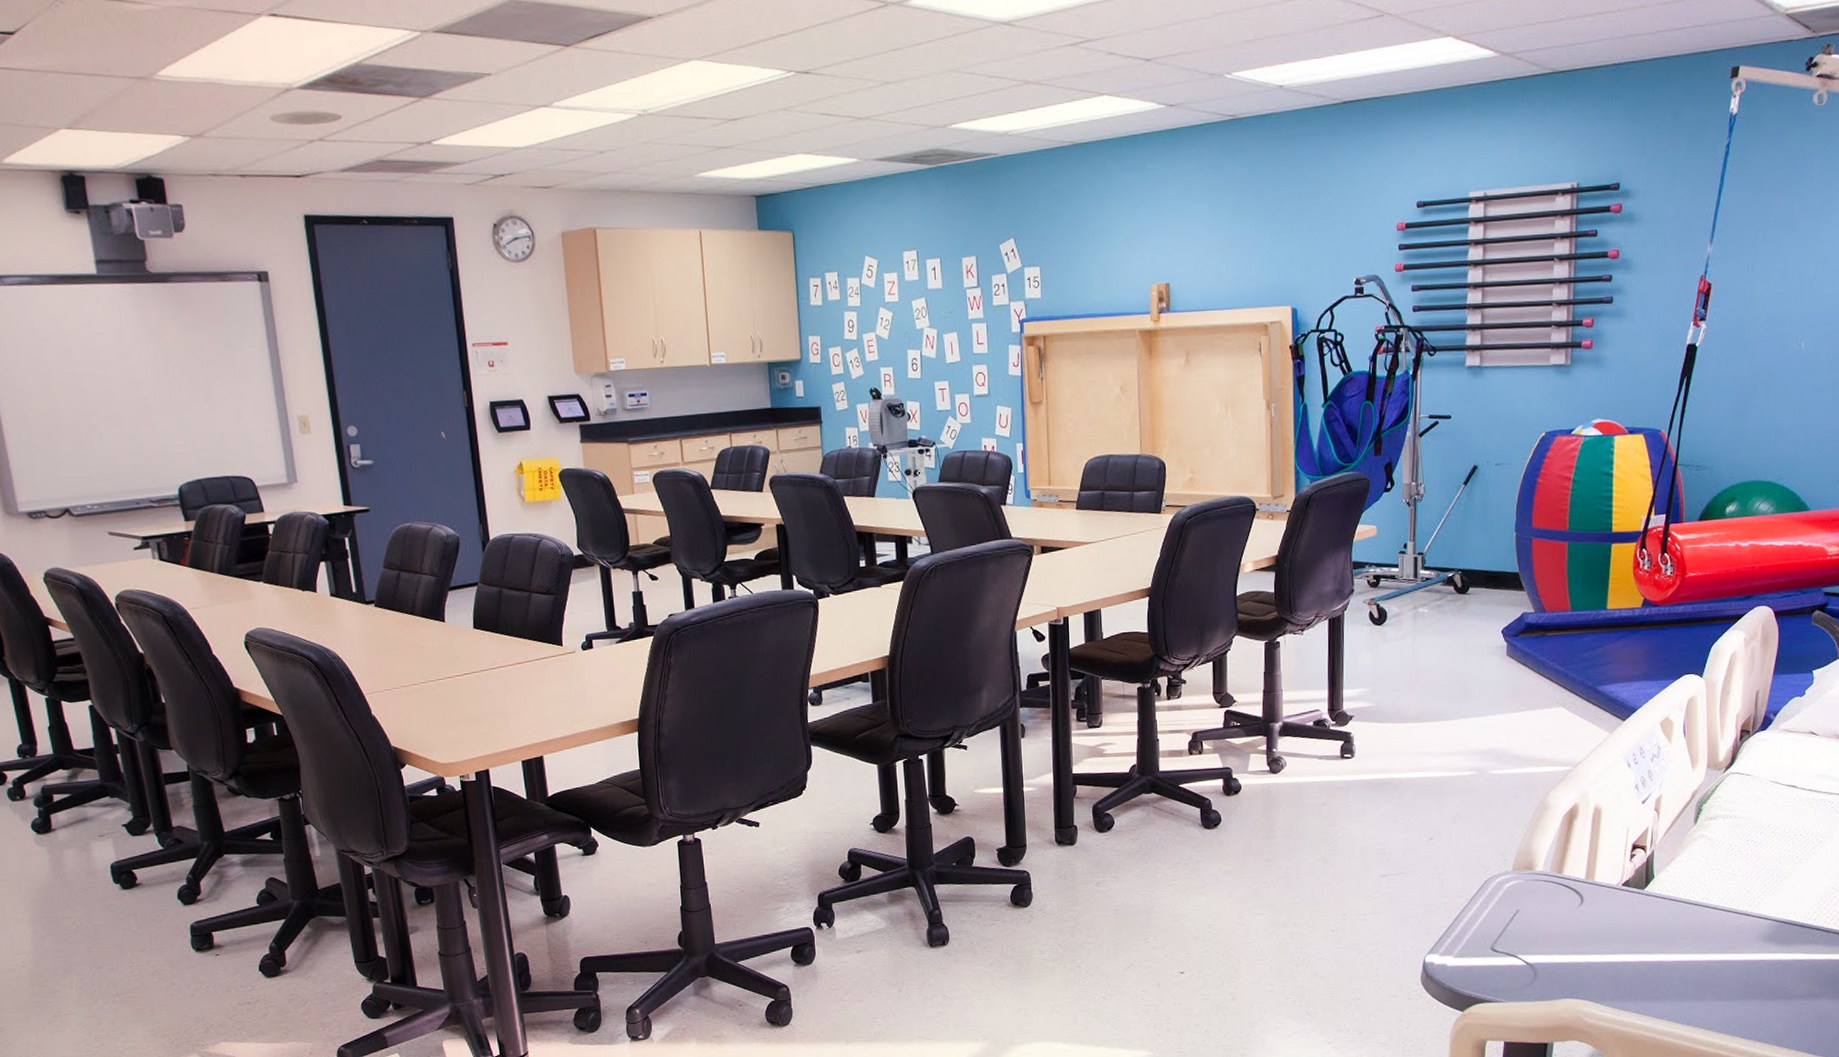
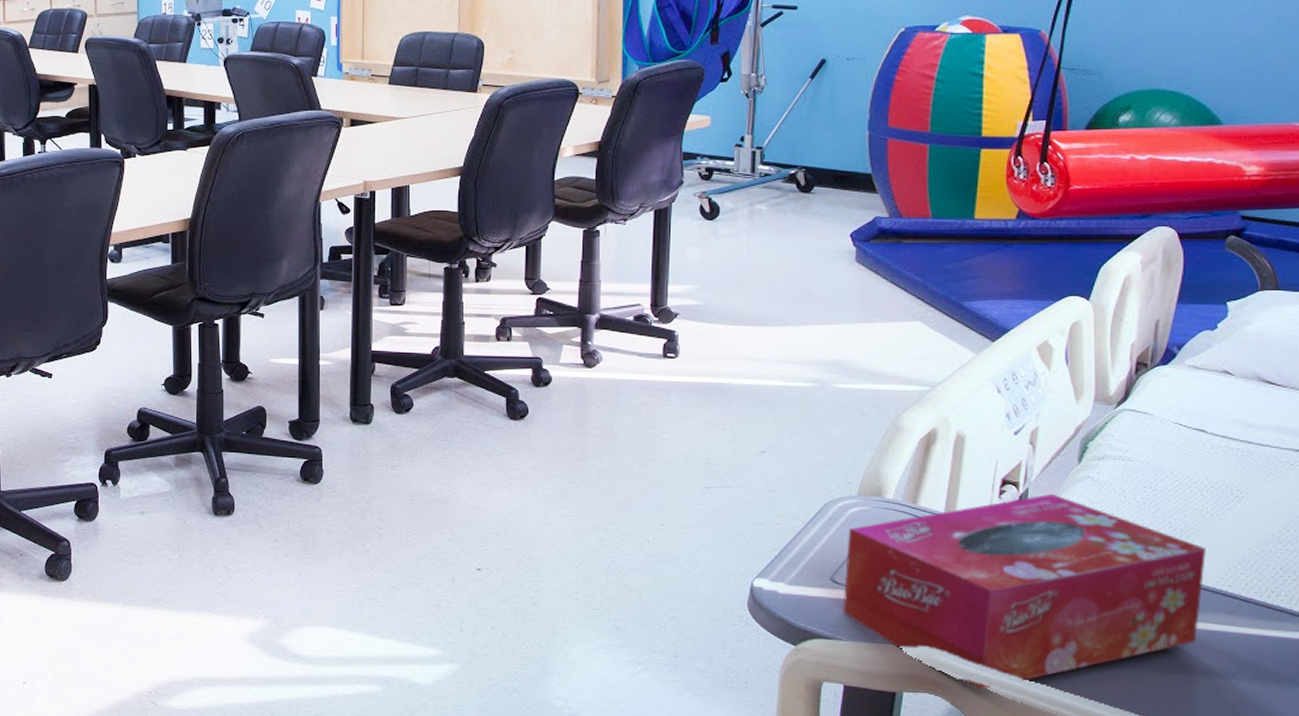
tissue box: none [1502,853,1796,1032] -> present [842,493,1206,690]

